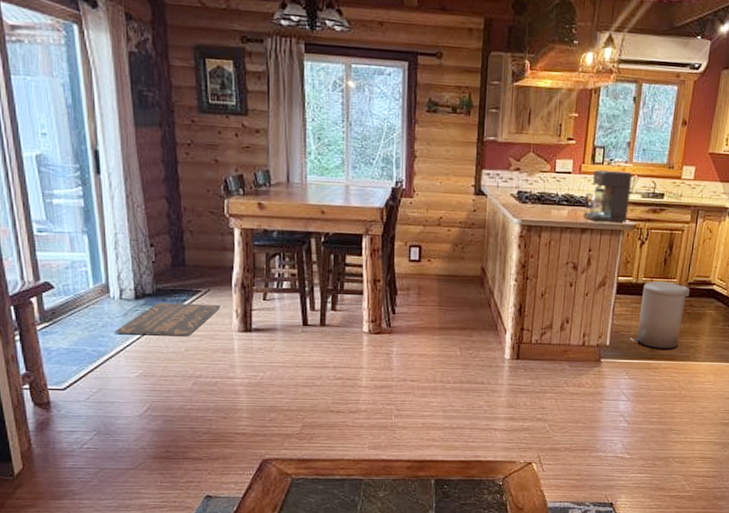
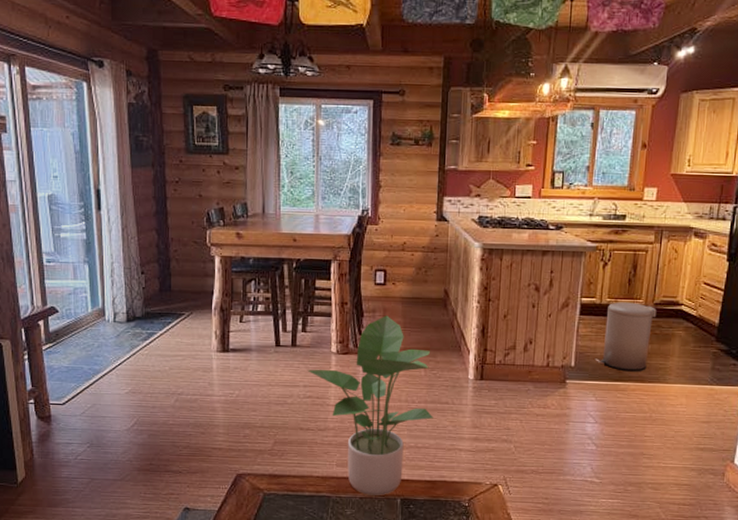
doormat: present [113,302,221,337] -> none [107,325,202,356]
potted plant: none [337,293,469,477] -> present [307,315,433,496]
coffee maker: present [583,169,633,223] -> none [544,193,593,245]

